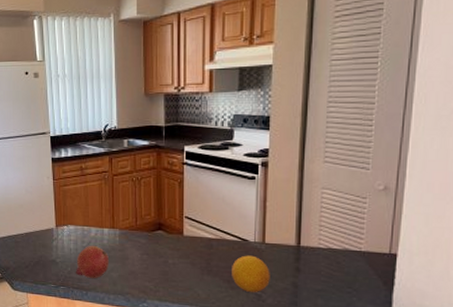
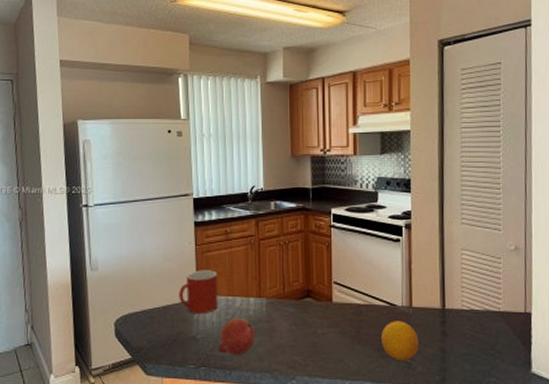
mug: none [39,202,75,241] -> present [179,270,218,314]

